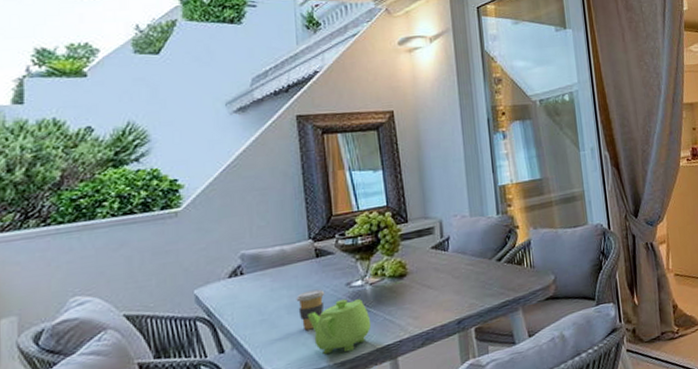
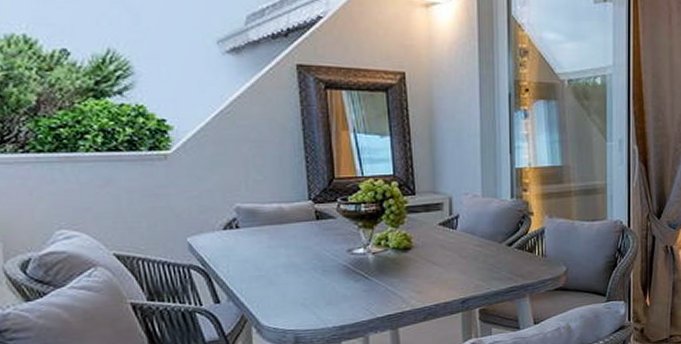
coffee cup: present [296,289,325,331] -> none [294,252,325,291]
teapot: present [306,299,372,355] -> none [305,265,373,317]

